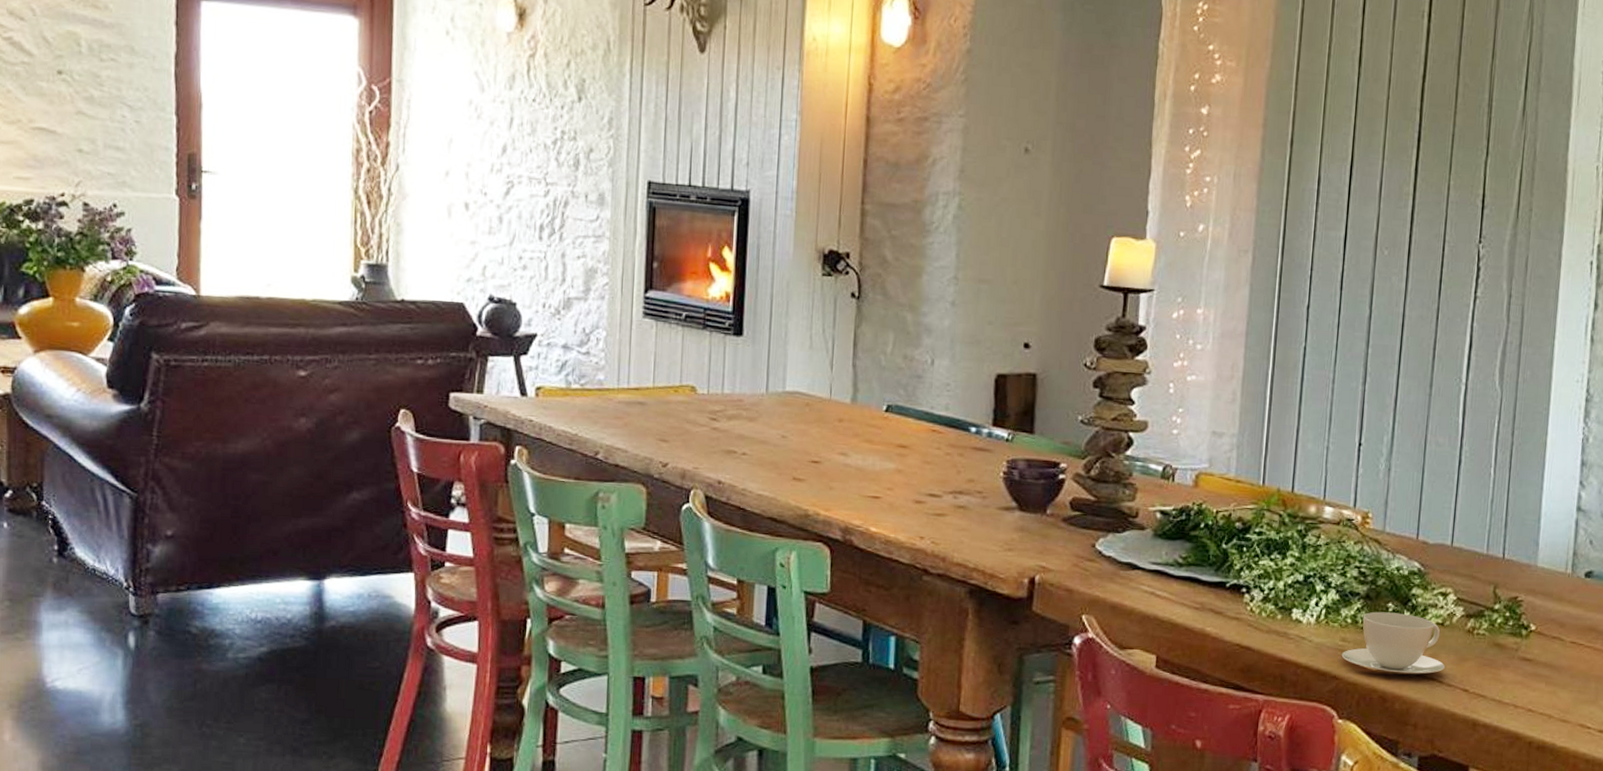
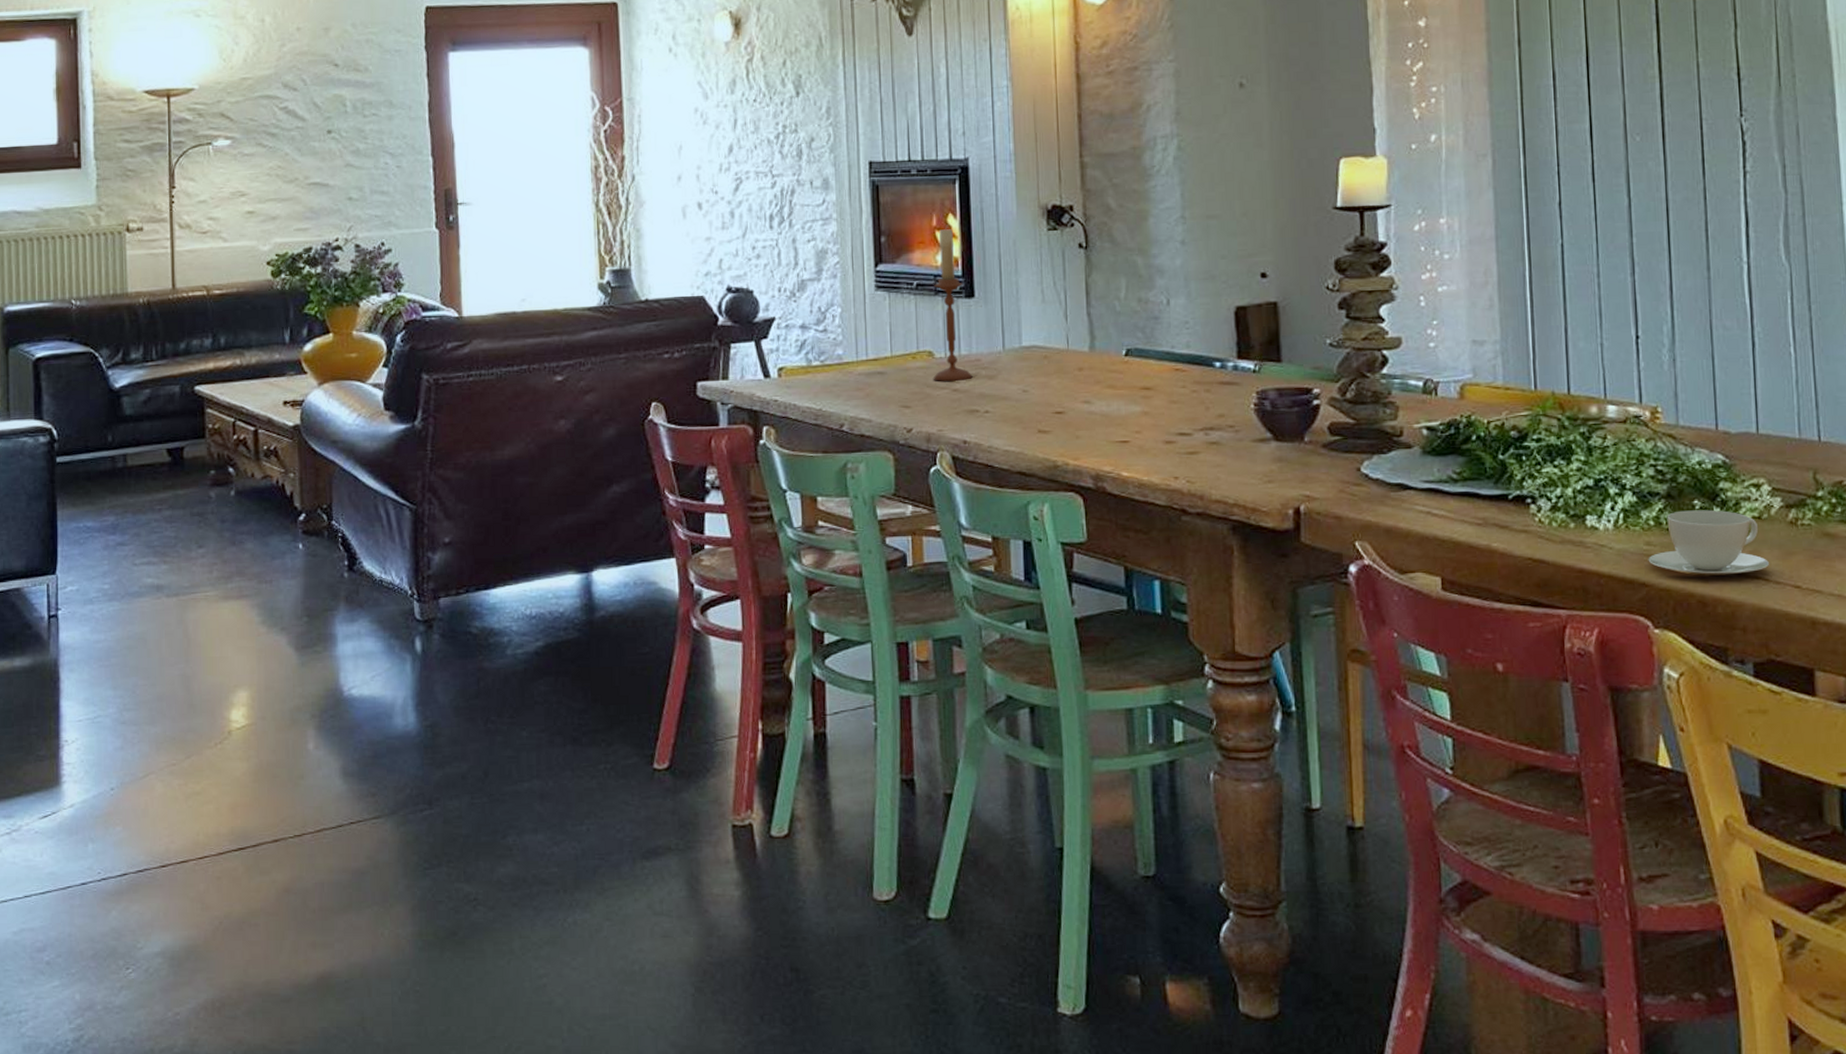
candlestick: none [693,257,733,420] -> present [932,224,973,381]

